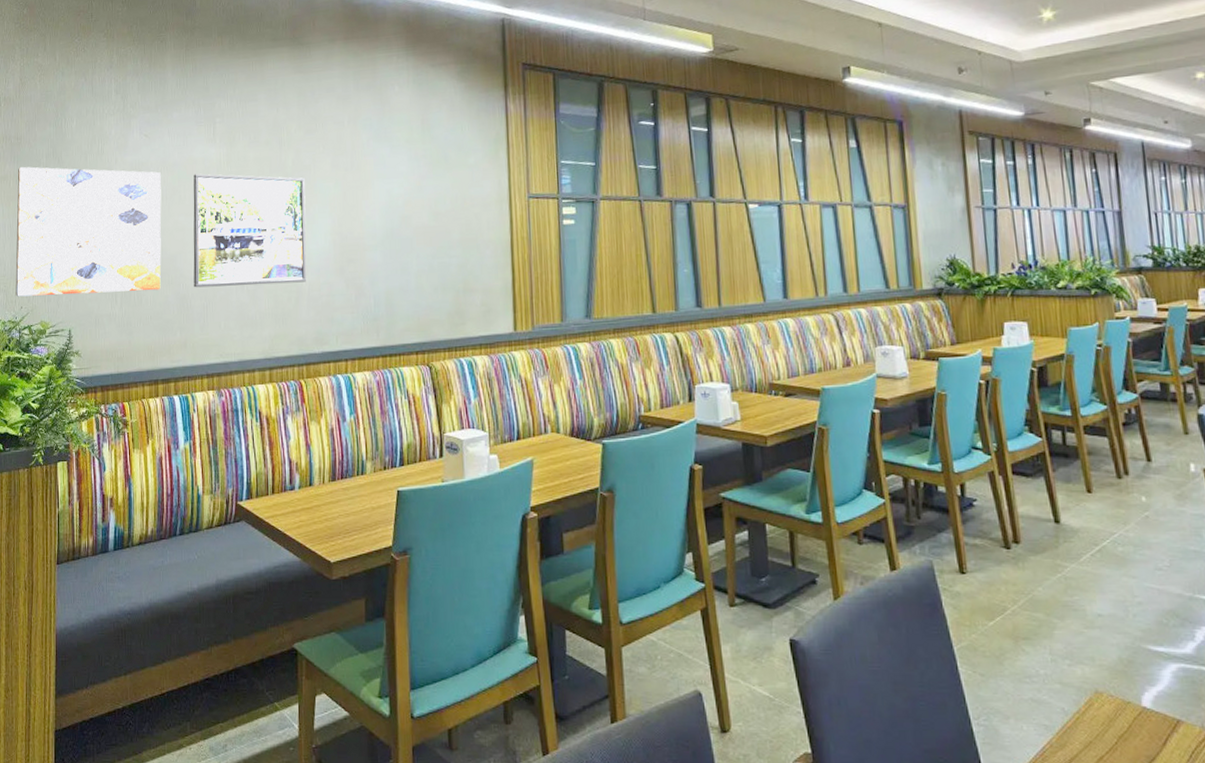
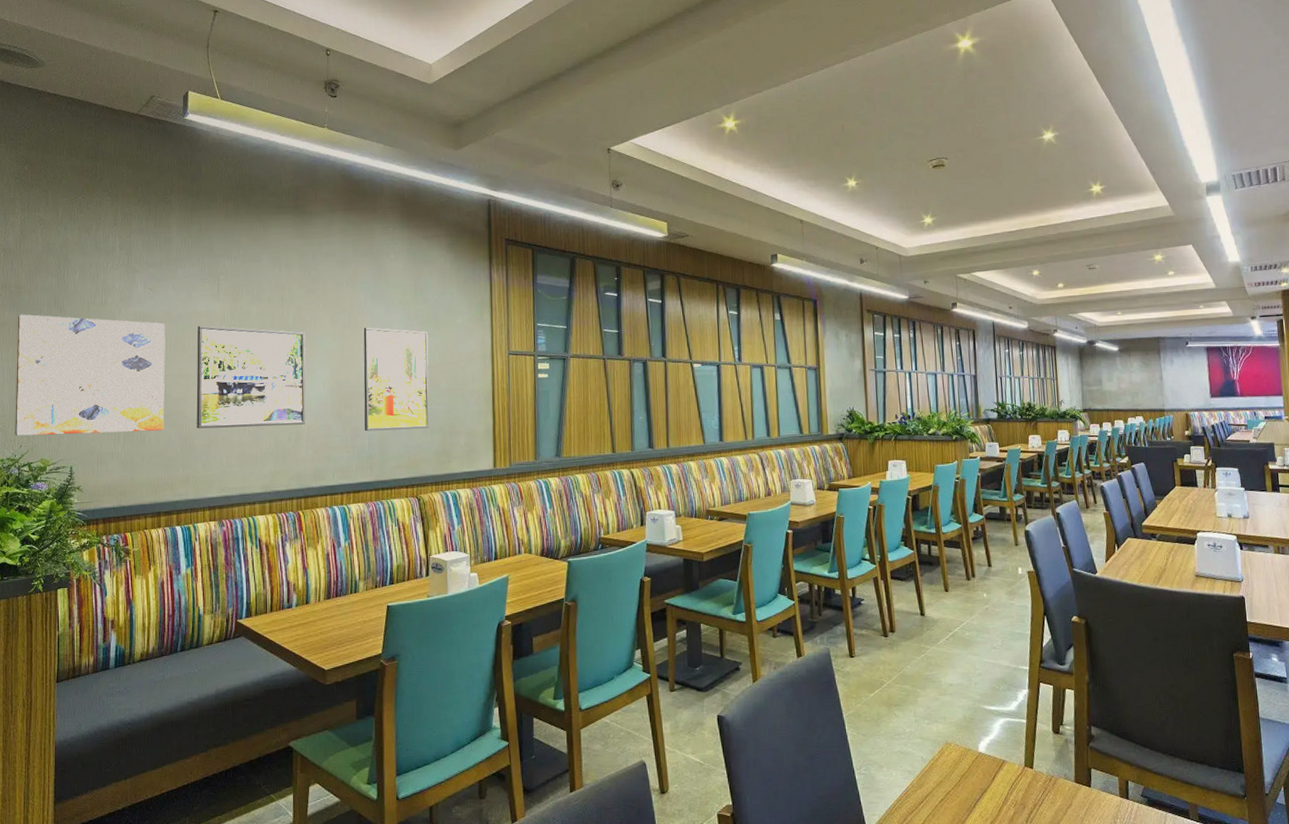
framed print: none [367,170,441,290] -> present [363,327,430,432]

